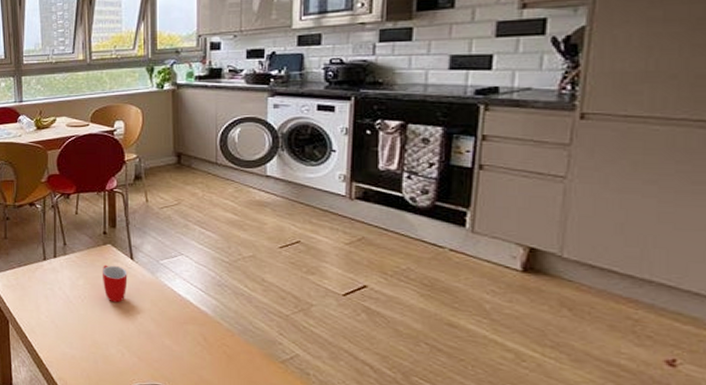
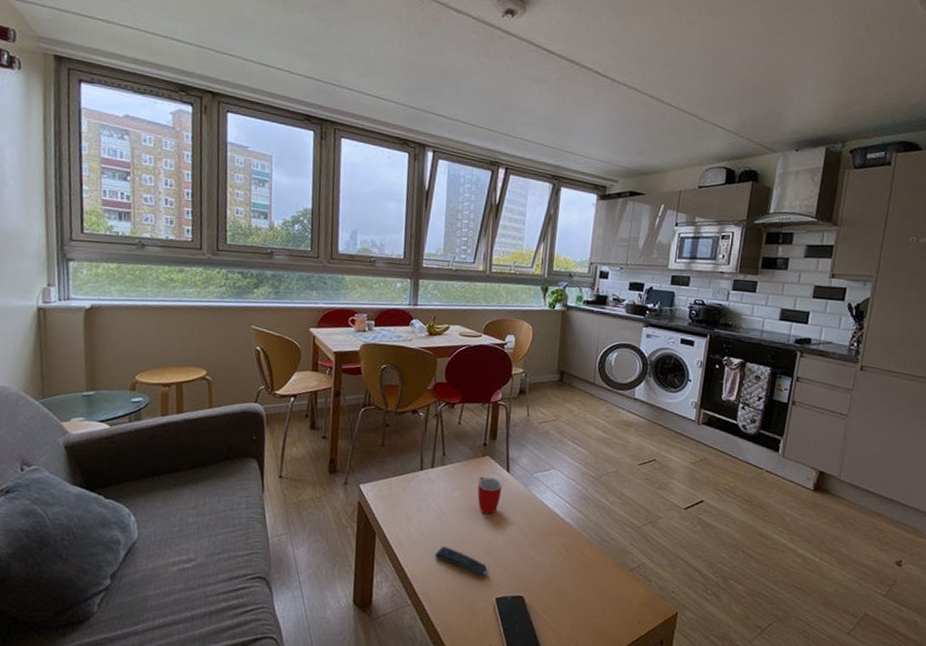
remote control: none [67,334,123,364] -> present [434,546,489,576]

